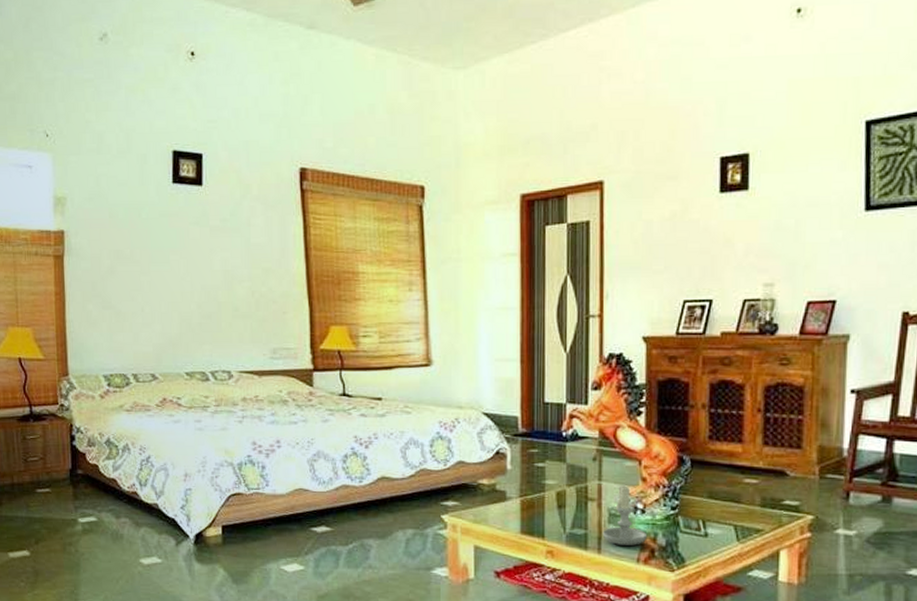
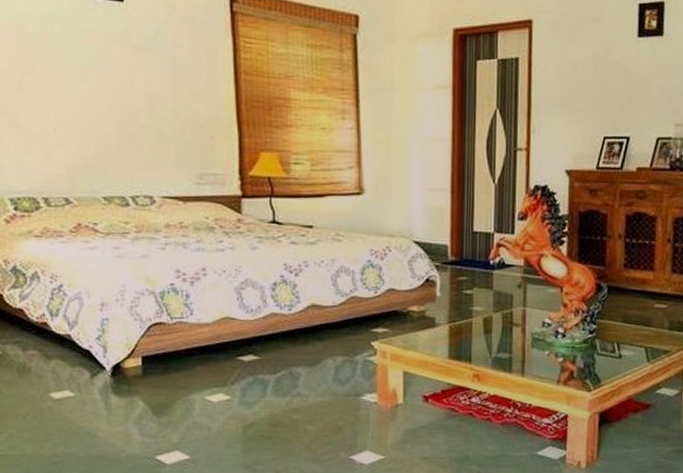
candle: present [602,484,648,546] -> none [525,310,568,368]

